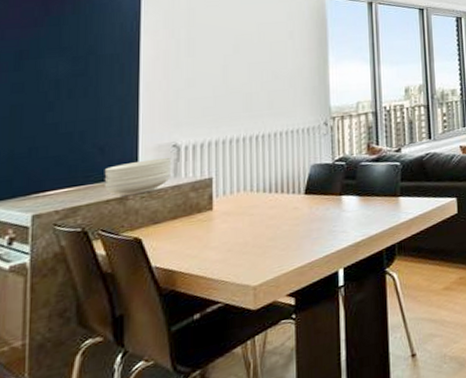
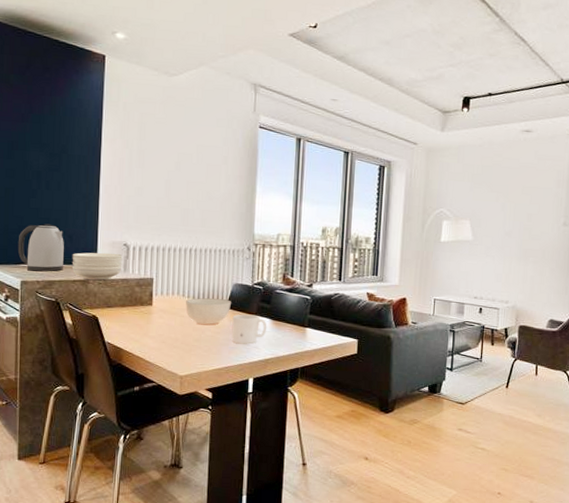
kettle: none [27,138,93,201] -> present [17,223,64,272]
bowl: none [255,184,311,221] -> present [186,298,232,326]
mug: none [313,194,355,233] -> present [231,314,267,344]

